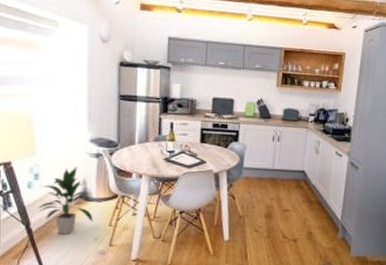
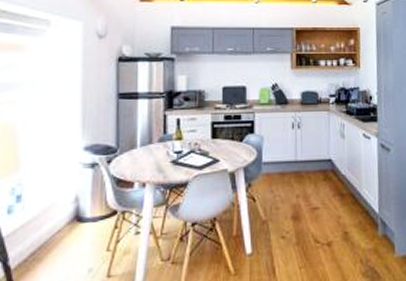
indoor plant: present [38,167,93,235] -> none [19,181,87,270]

